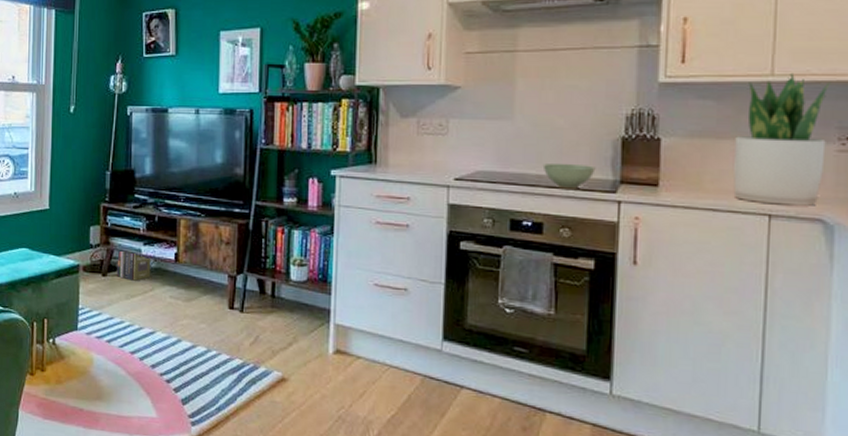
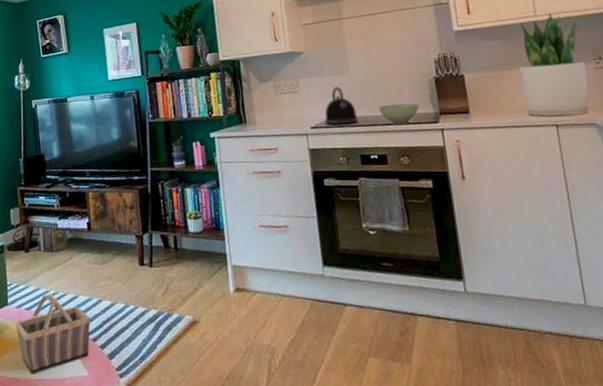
basket: none [83,323,166,407] -> present [15,293,91,375]
kettle: none [474,134,516,181] -> present [325,86,359,126]

